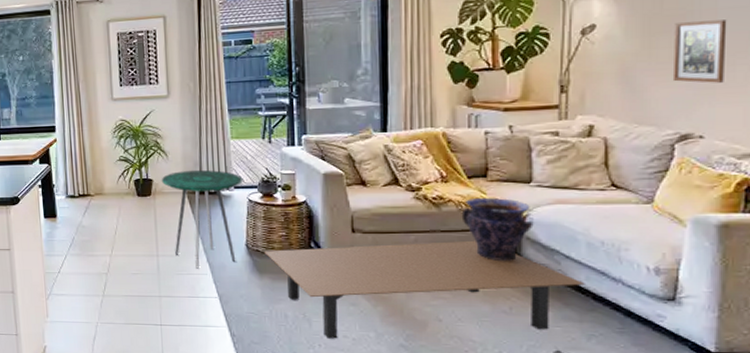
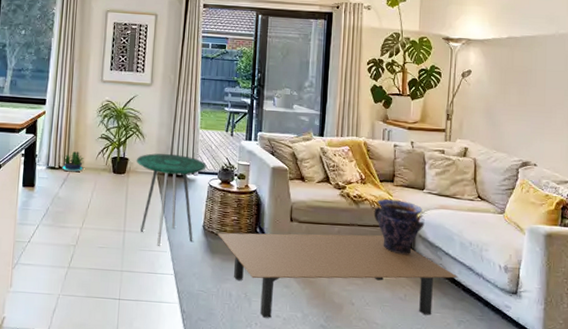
potted plant: none [81,177,105,199] -> present [61,151,85,172]
picture frame: present [672,19,727,83] -> none [518,77,552,125]

